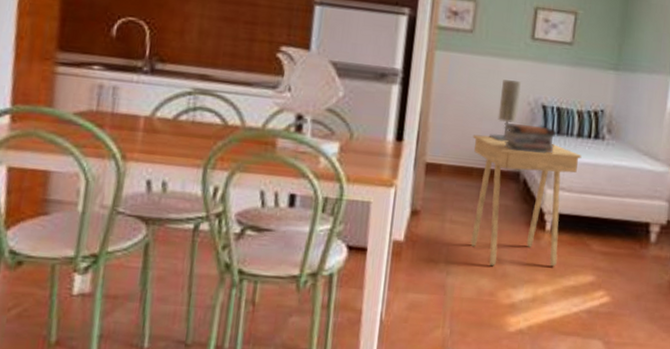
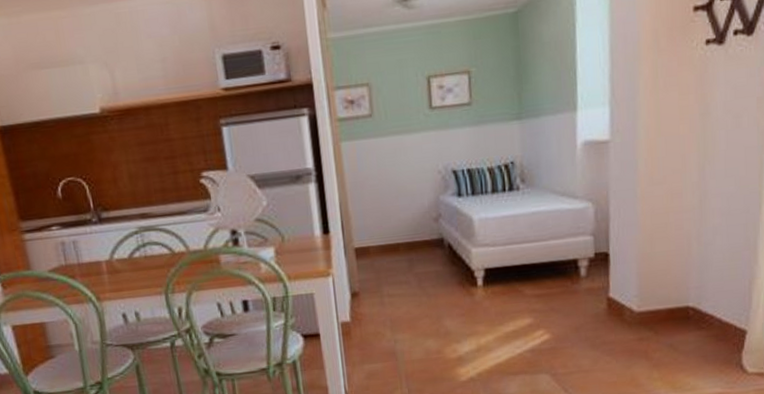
side table: present [470,134,582,267] -> none [392,204,500,328]
table lamp: present [489,79,521,142] -> none [408,153,431,214]
book stack: present [503,123,556,154] -> none [420,190,471,220]

